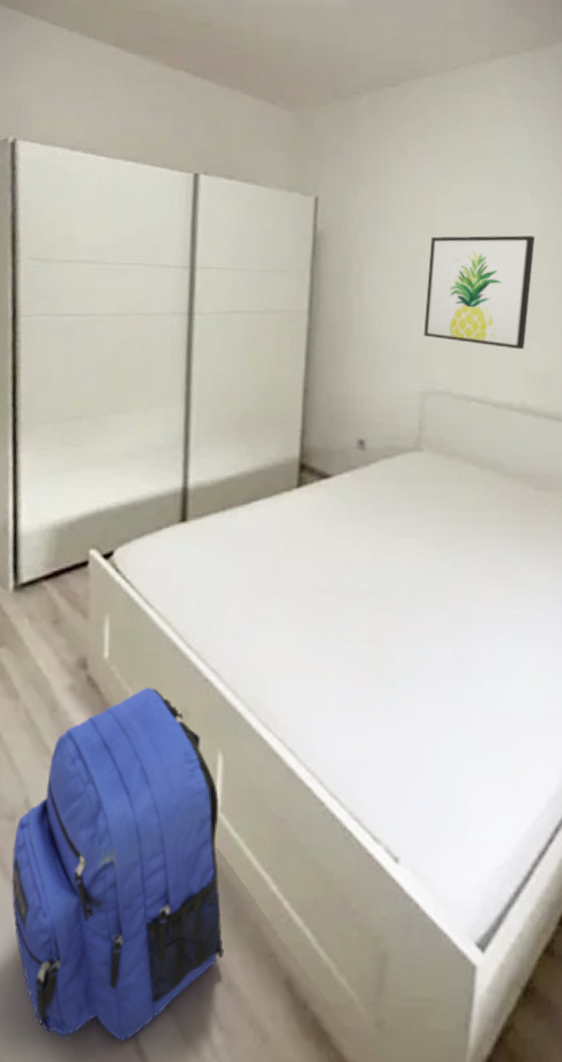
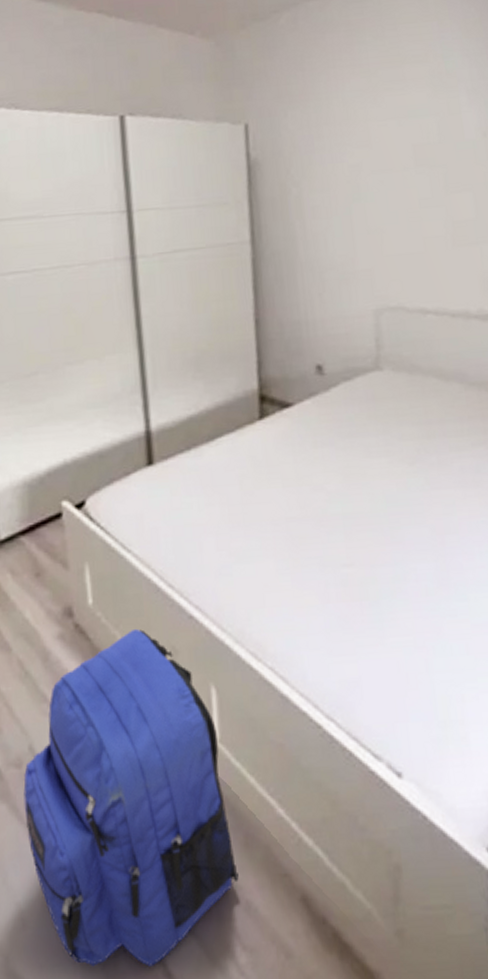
wall art: present [423,235,536,350] -> none [368,137,478,256]

